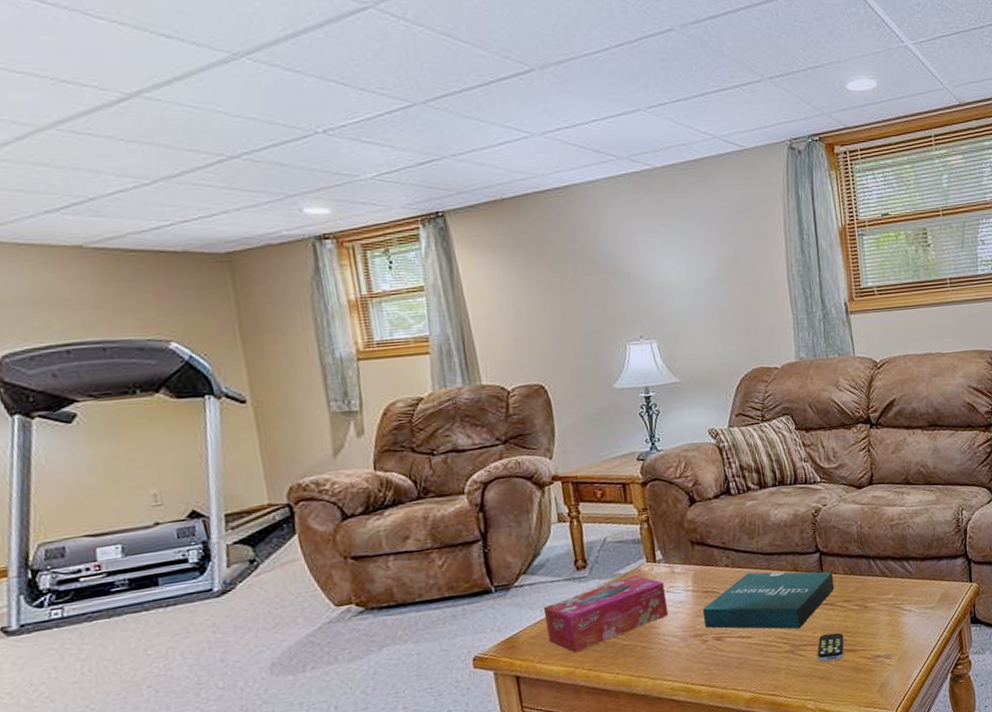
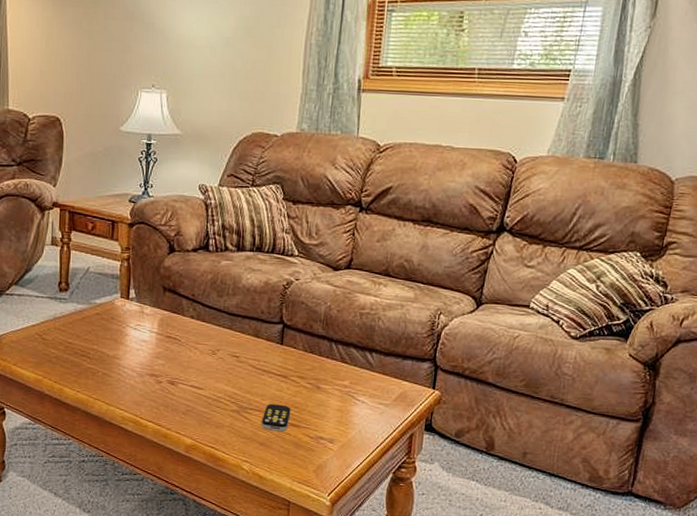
tissue box: present [543,575,669,653] -> none [25,307,132,364]
pizza box: present [702,571,835,629] -> none [161,328,292,392]

